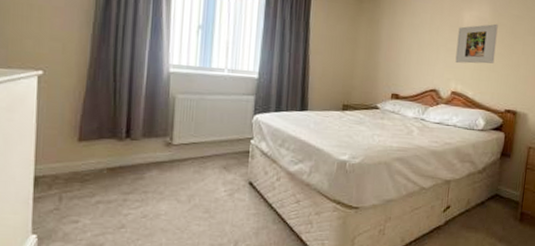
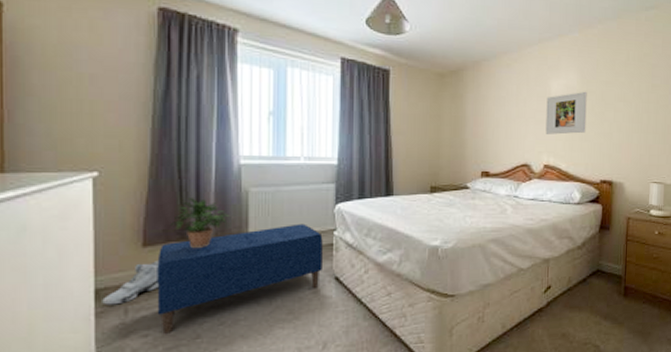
sneaker: none [40,155,92,192] -> present [102,261,159,305]
bench: none [88,130,240,223] -> present [157,223,323,335]
potted plant: none [103,100,157,146] -> present [169,198,230,248]

